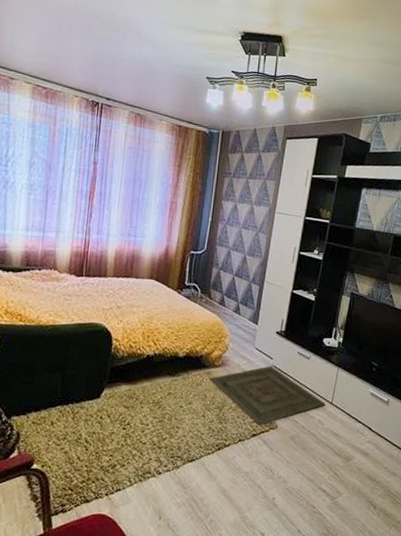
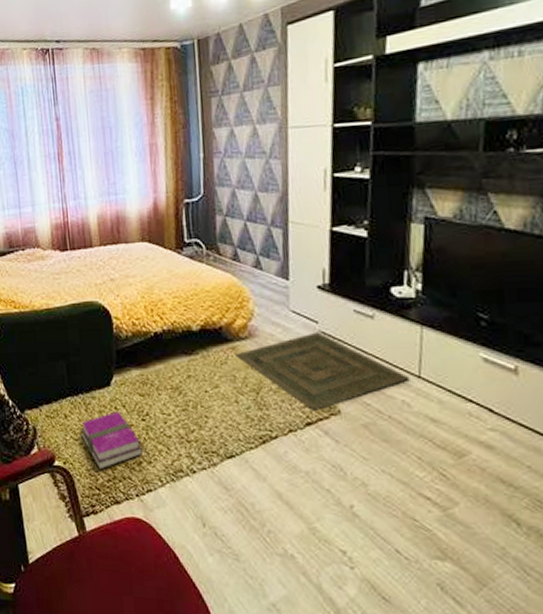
hardback book: none [63,420,120,472] -> present [80,411,144,470]

